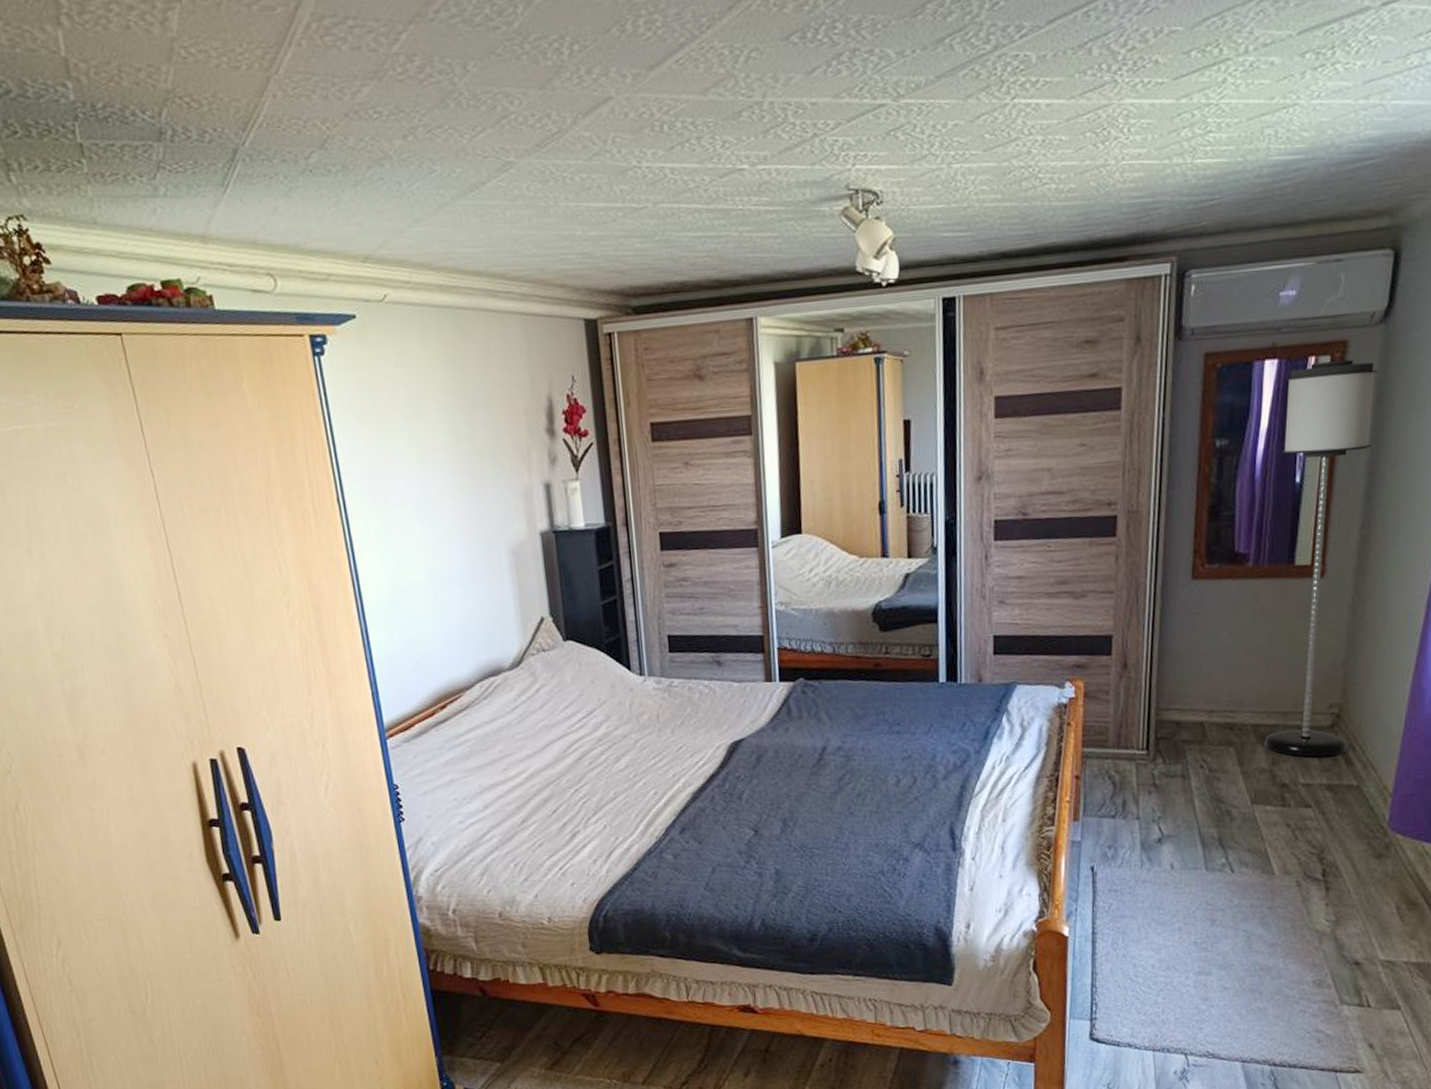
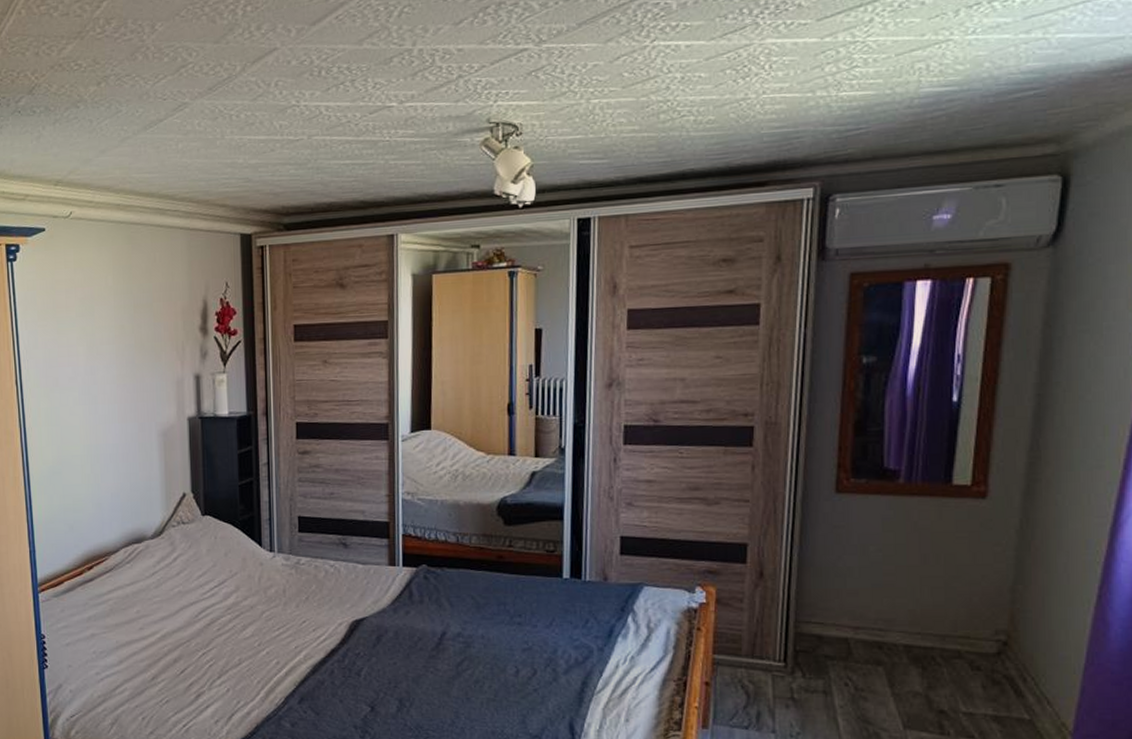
floor lamp: present [1264,360,1378,757] -> none [918,282,1046,686]

